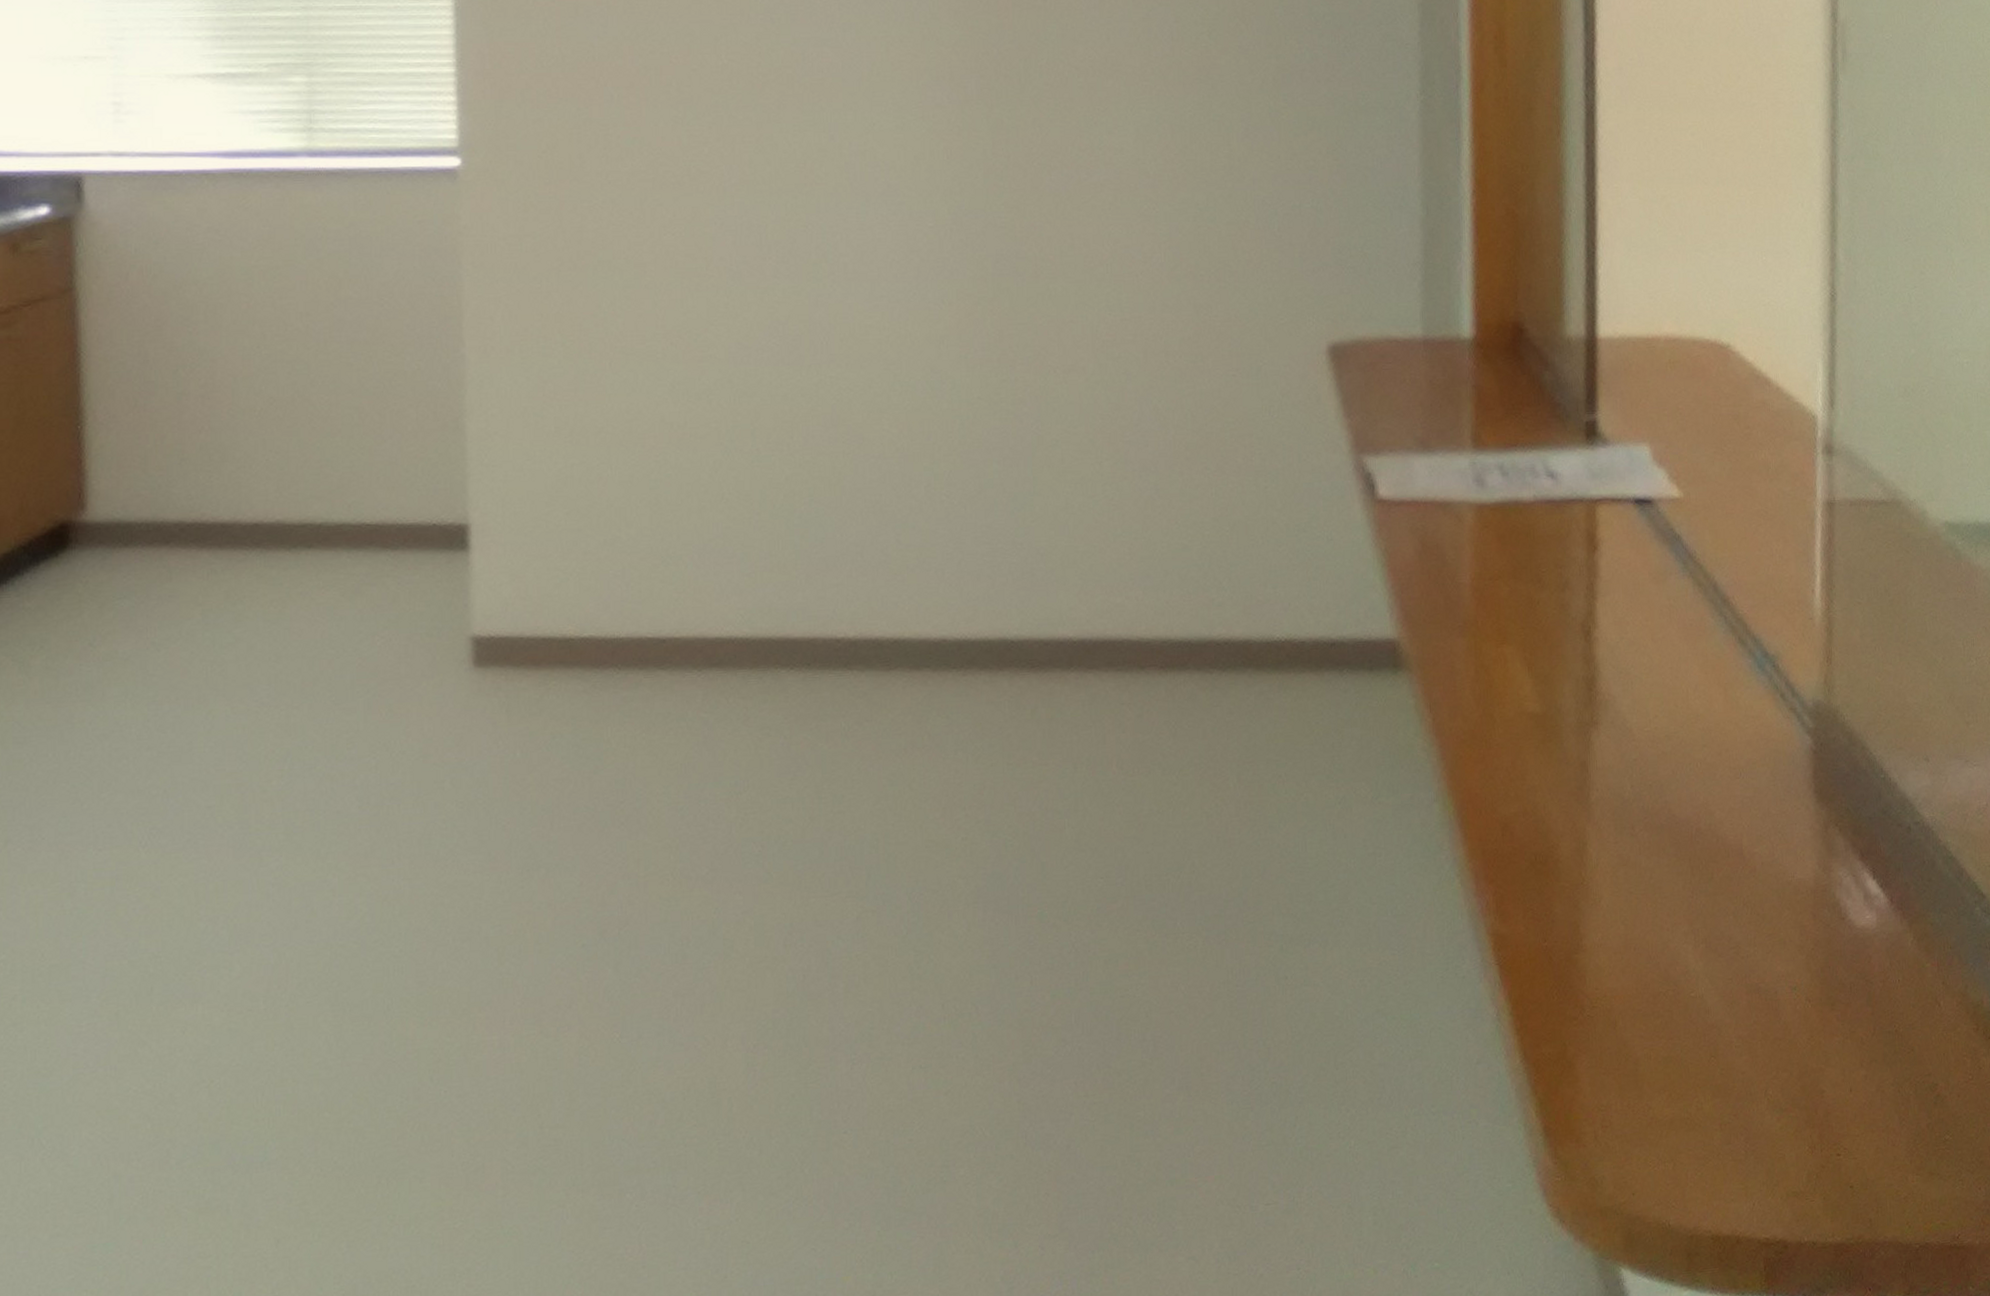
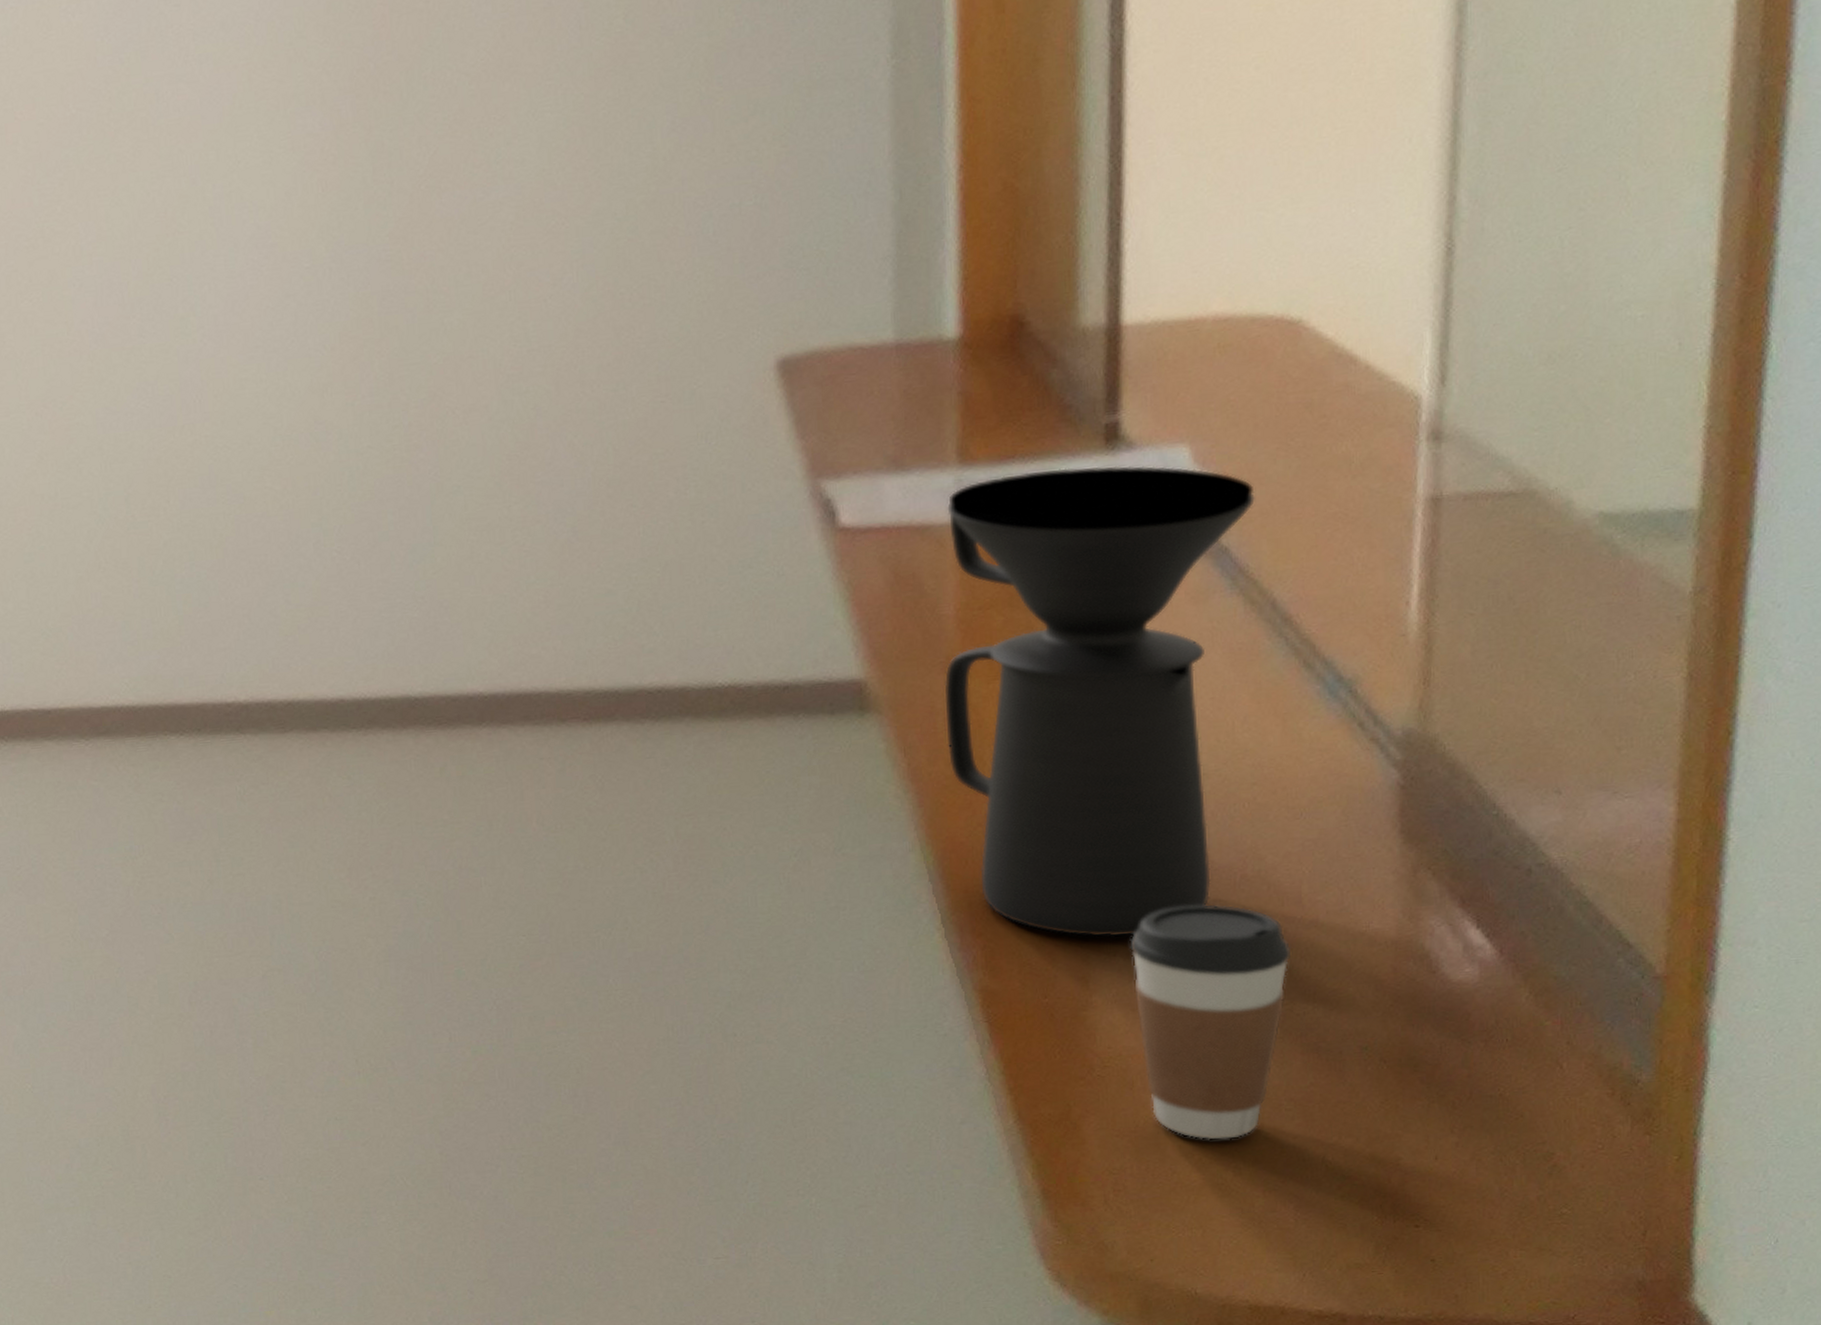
coffee maker: none [1462,458,1699,885] -> present [944,465,1255,937]
coffee cup: none [1611,854,1737,1077] -> present [1129,903,1292,1140]

